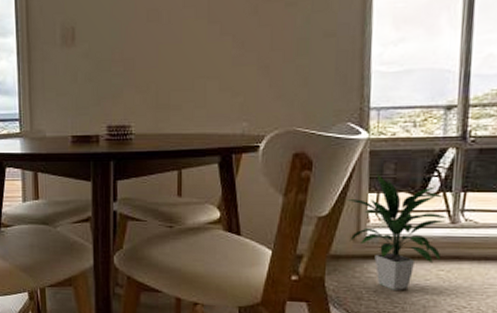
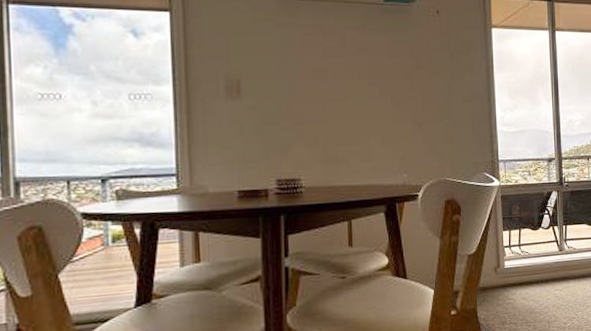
indoor plant: present [347,174,448,290] -> none [488,215,557,312]

